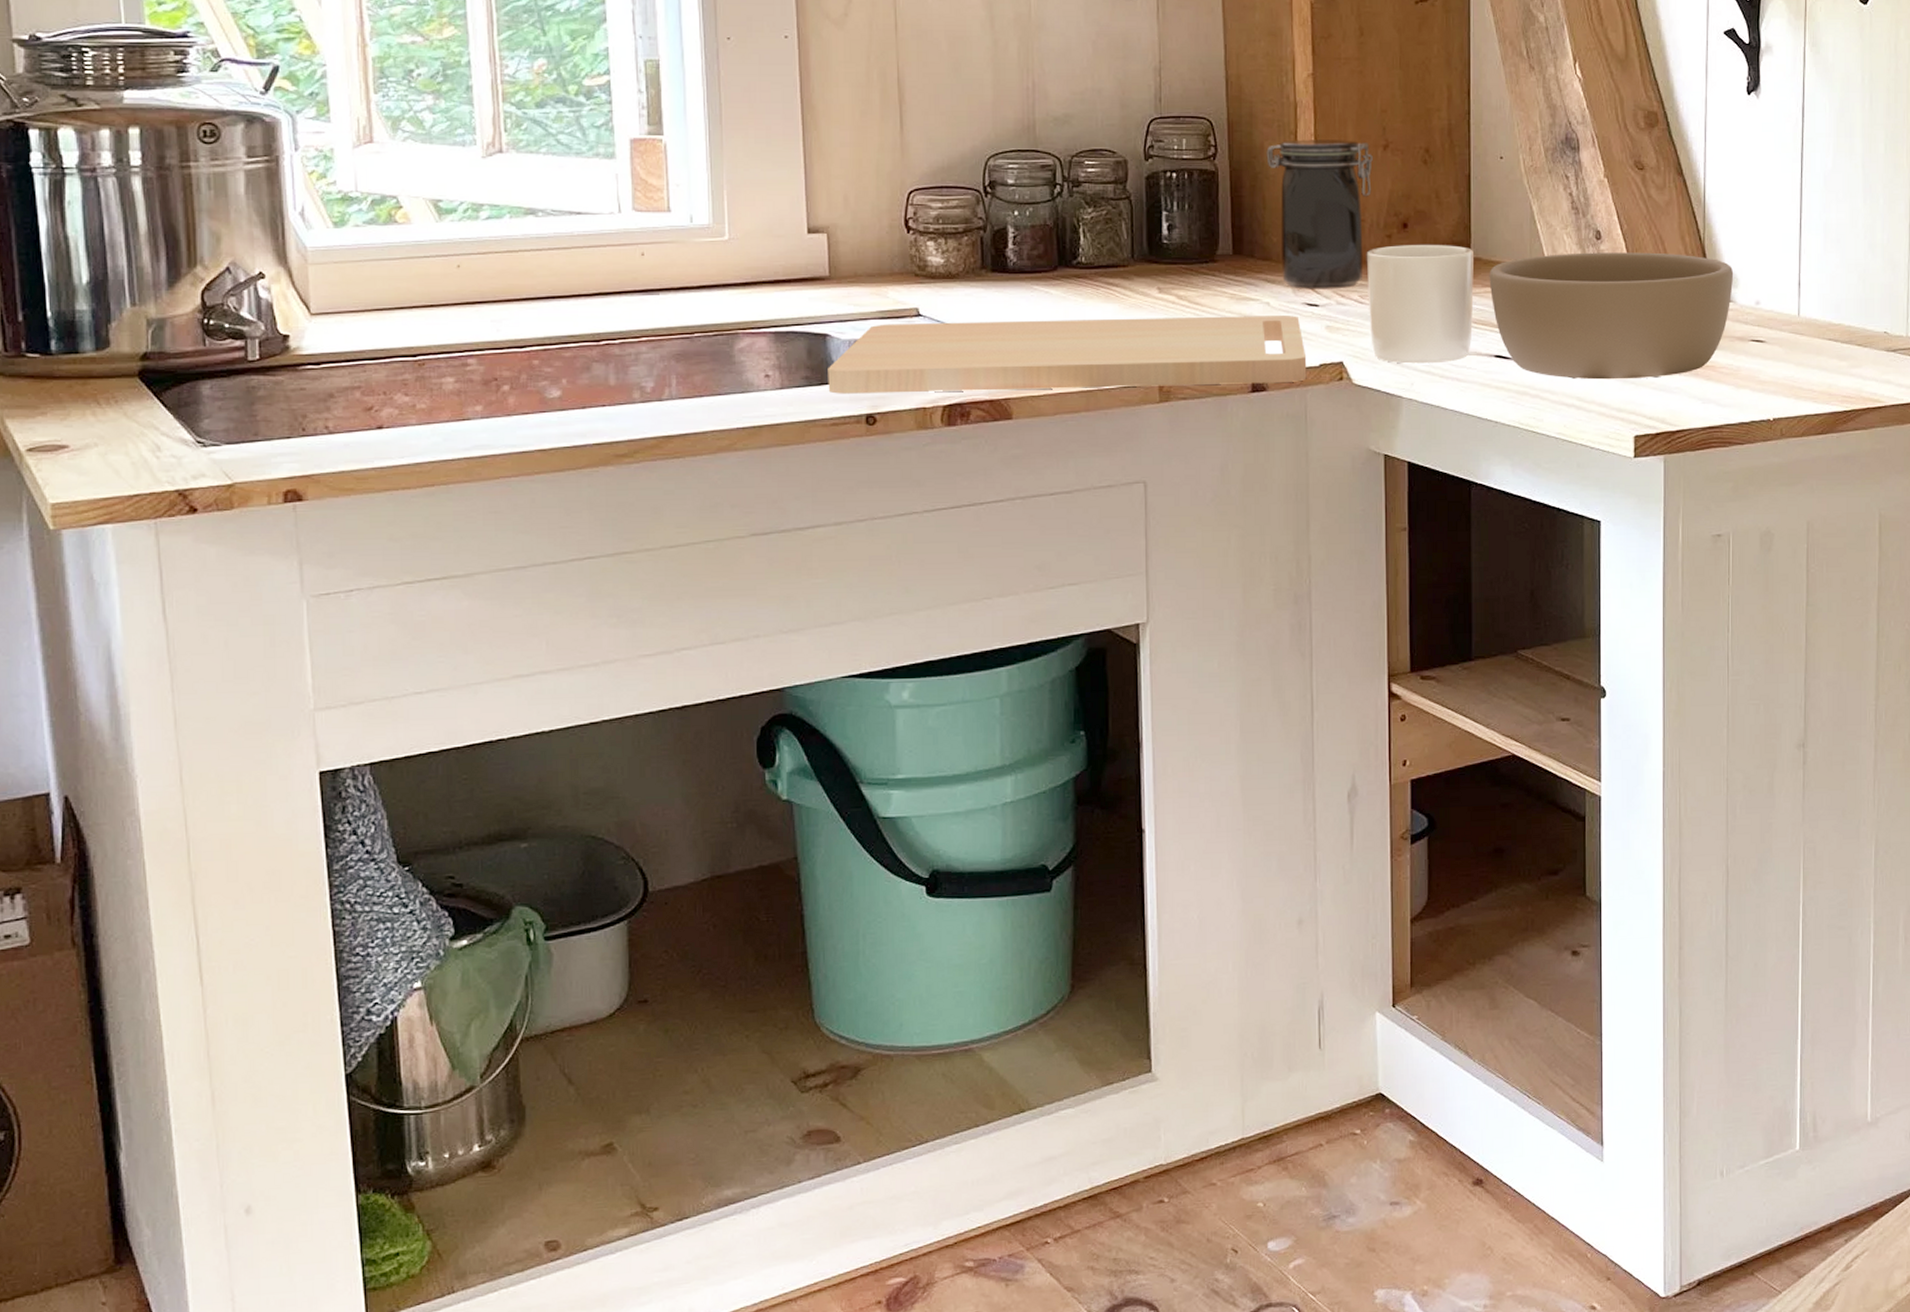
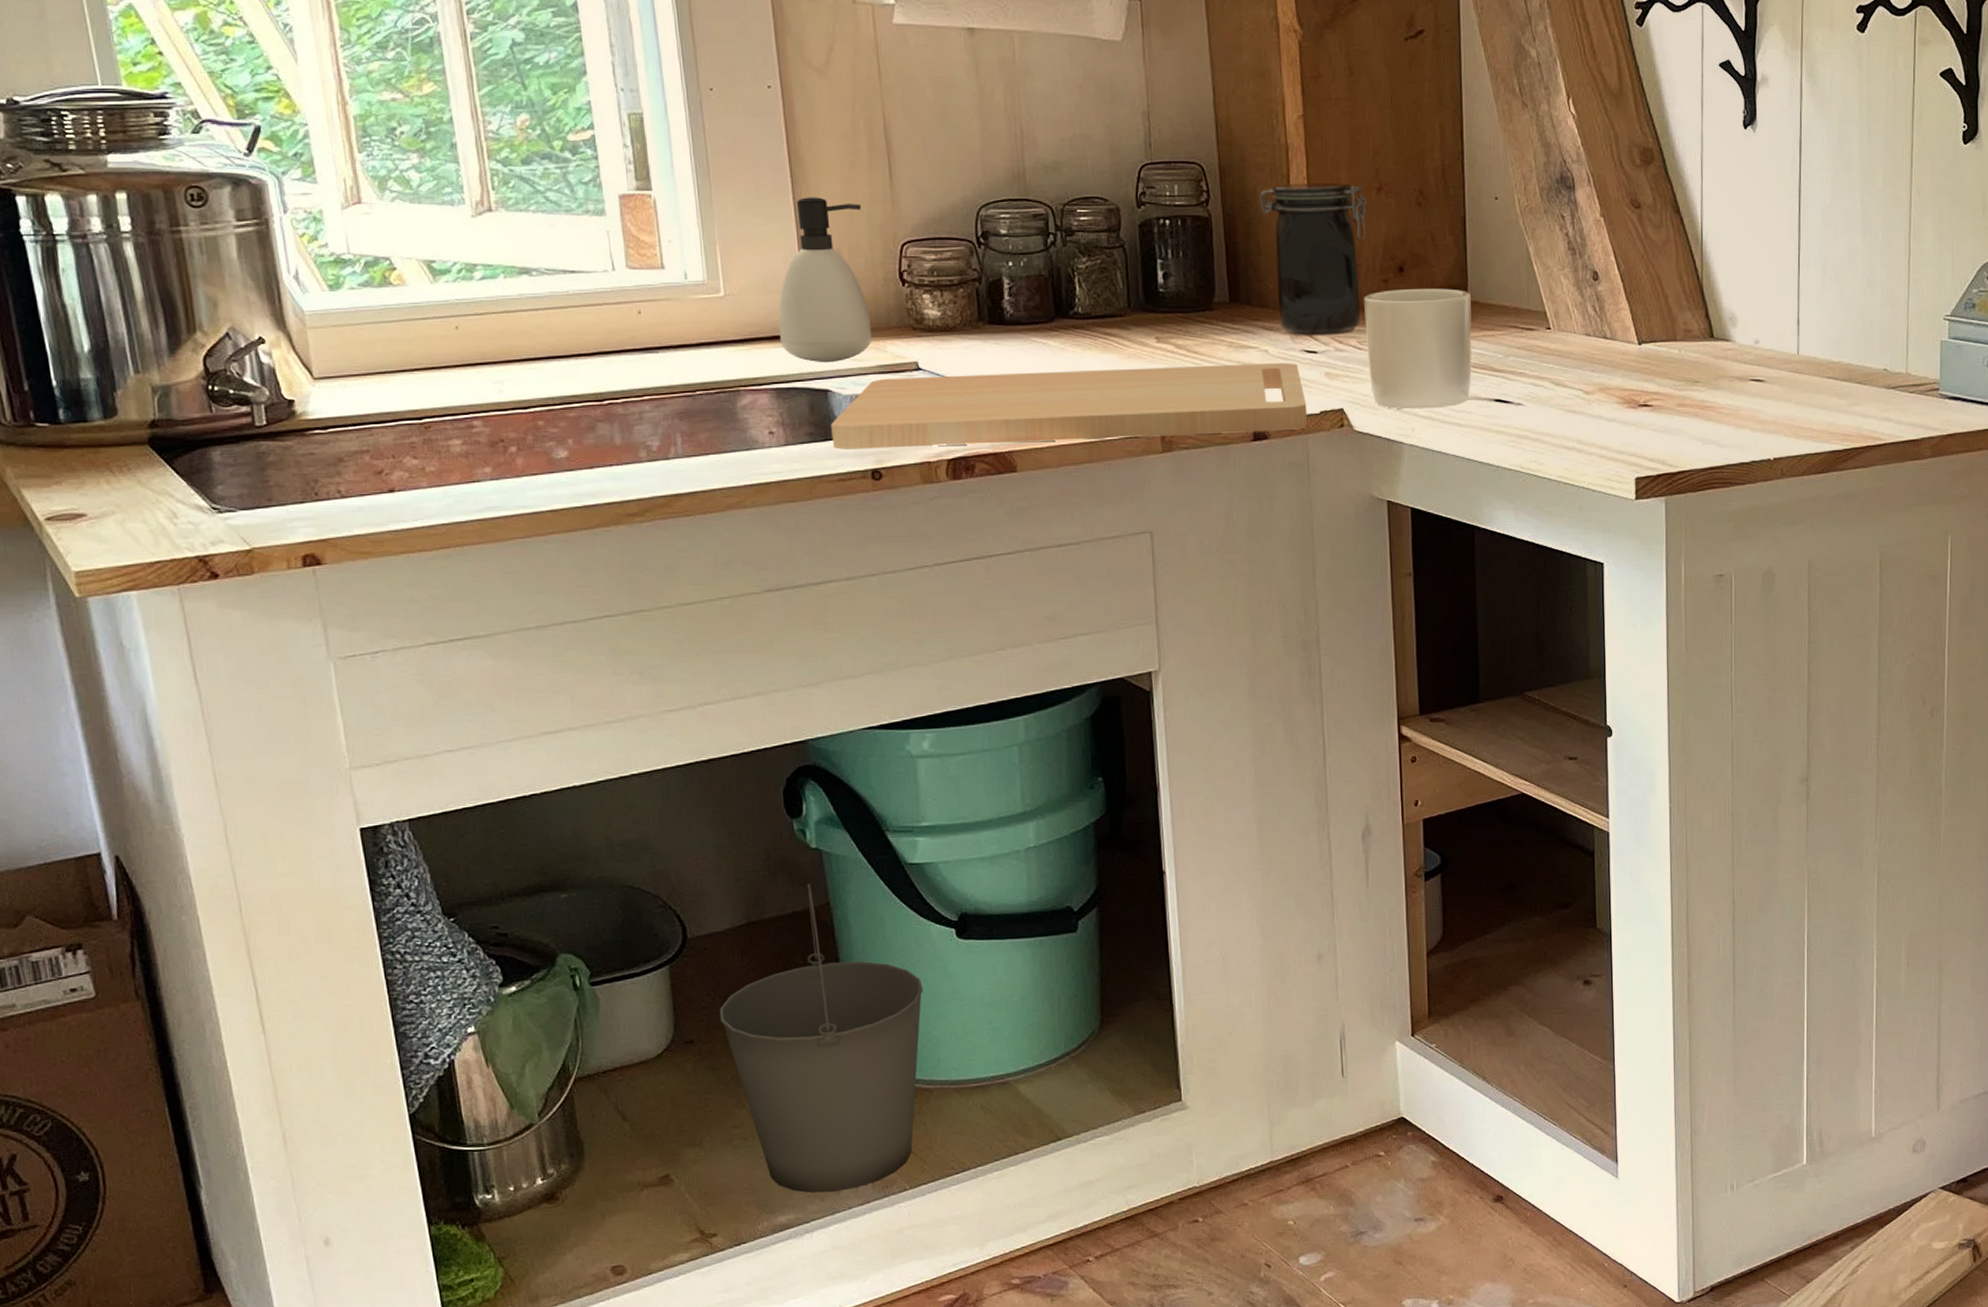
bucket: none [676,837,889,1166] -> present [719,884,923,1193]
soap dispenser: none [781,144,874,308] -> present [778,197,872,363]
wooden bowl: present [1489,252,1734,380] -> none [1487,292,1733,422]

